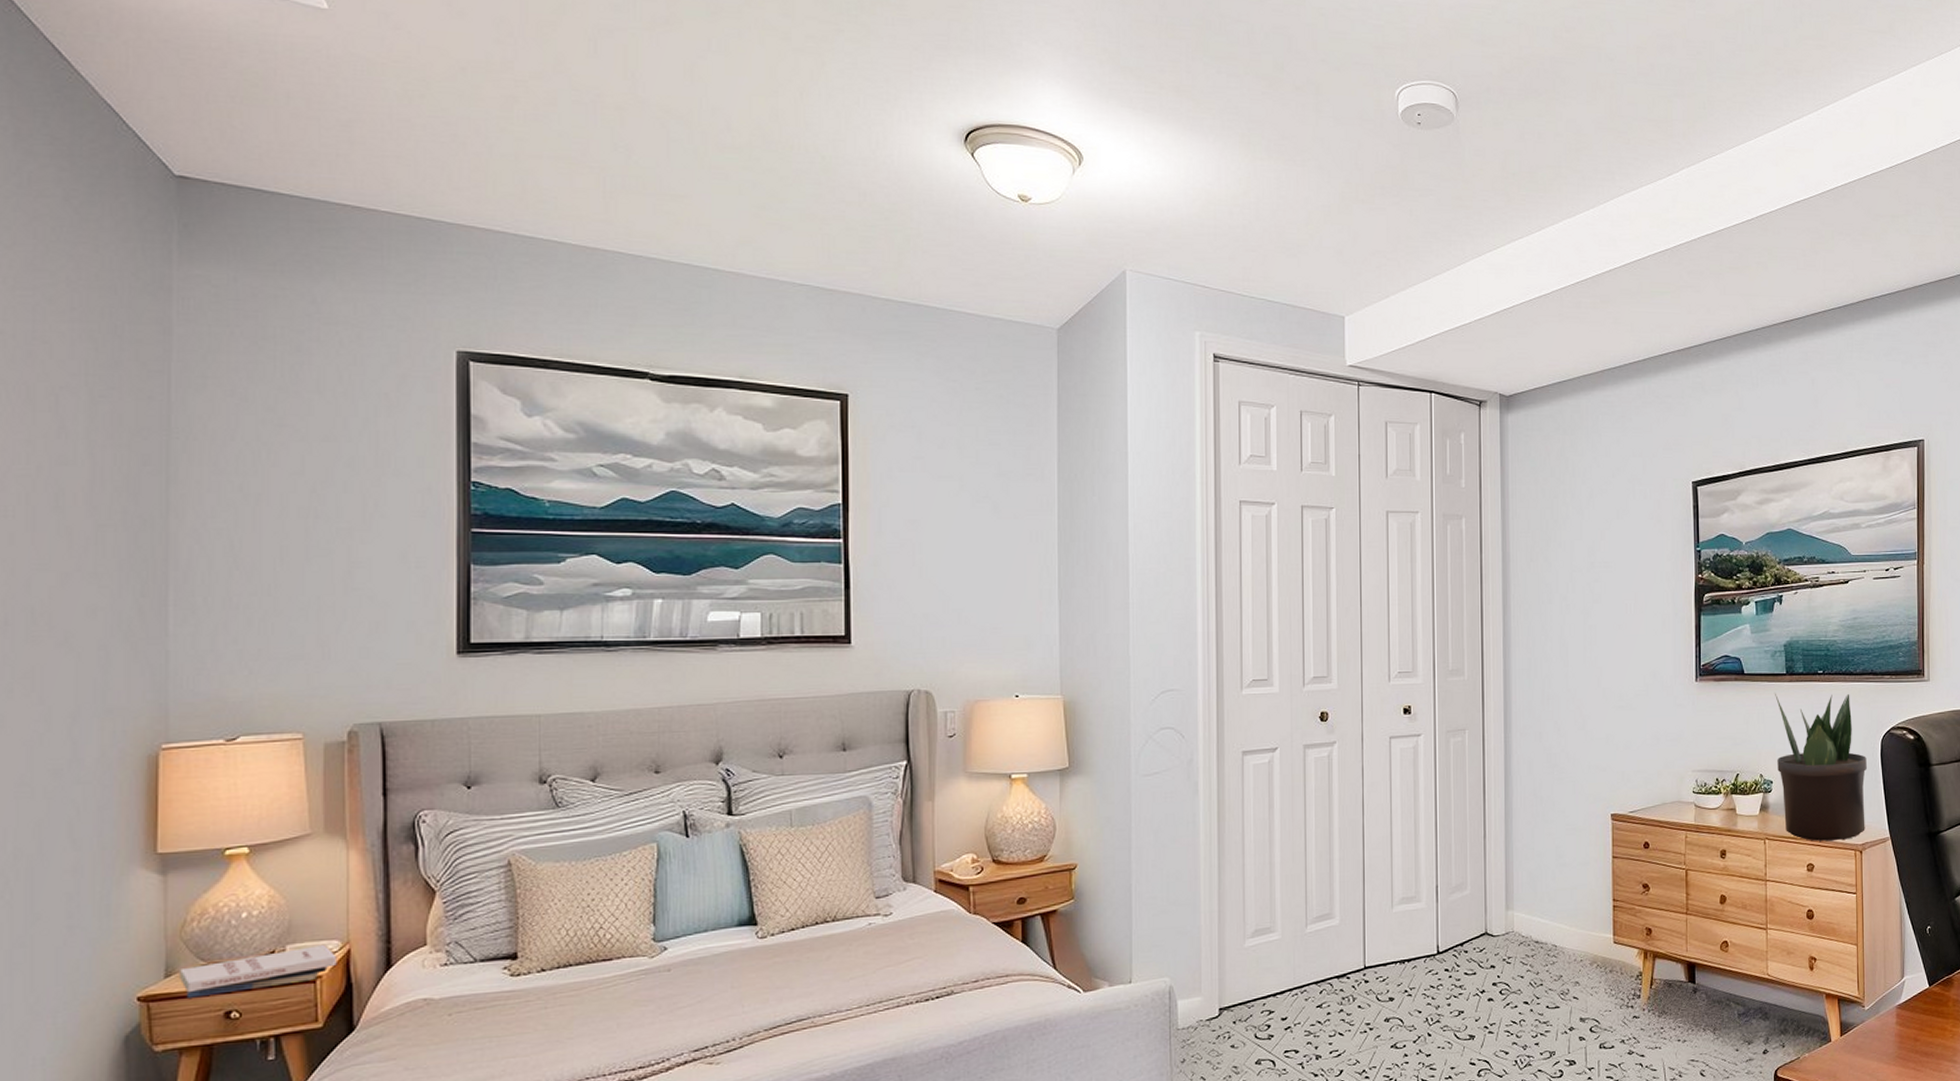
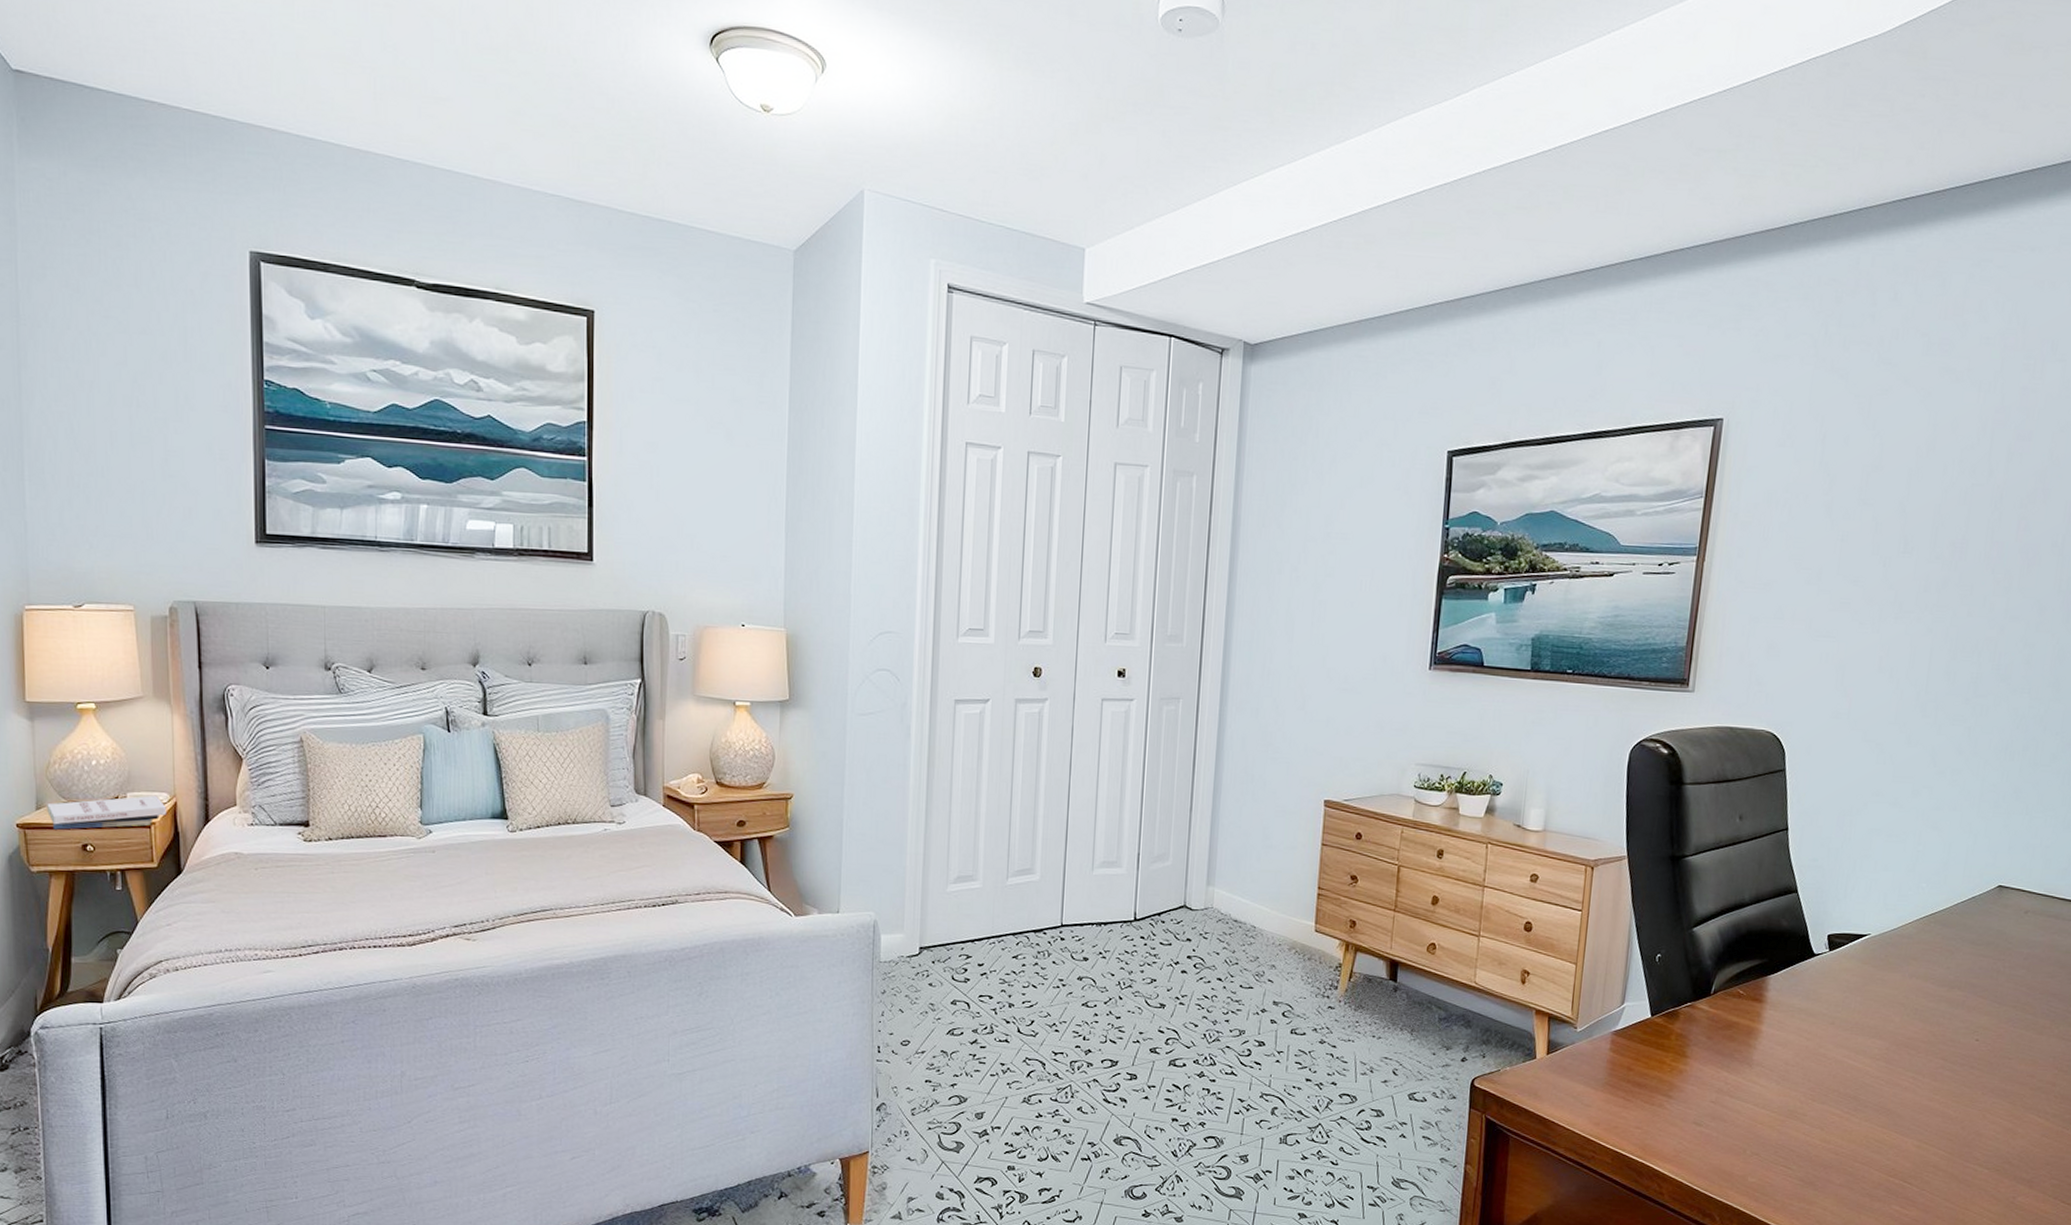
planter: present [1775,693,1867,842] -> none [1509,690,1611,854]

